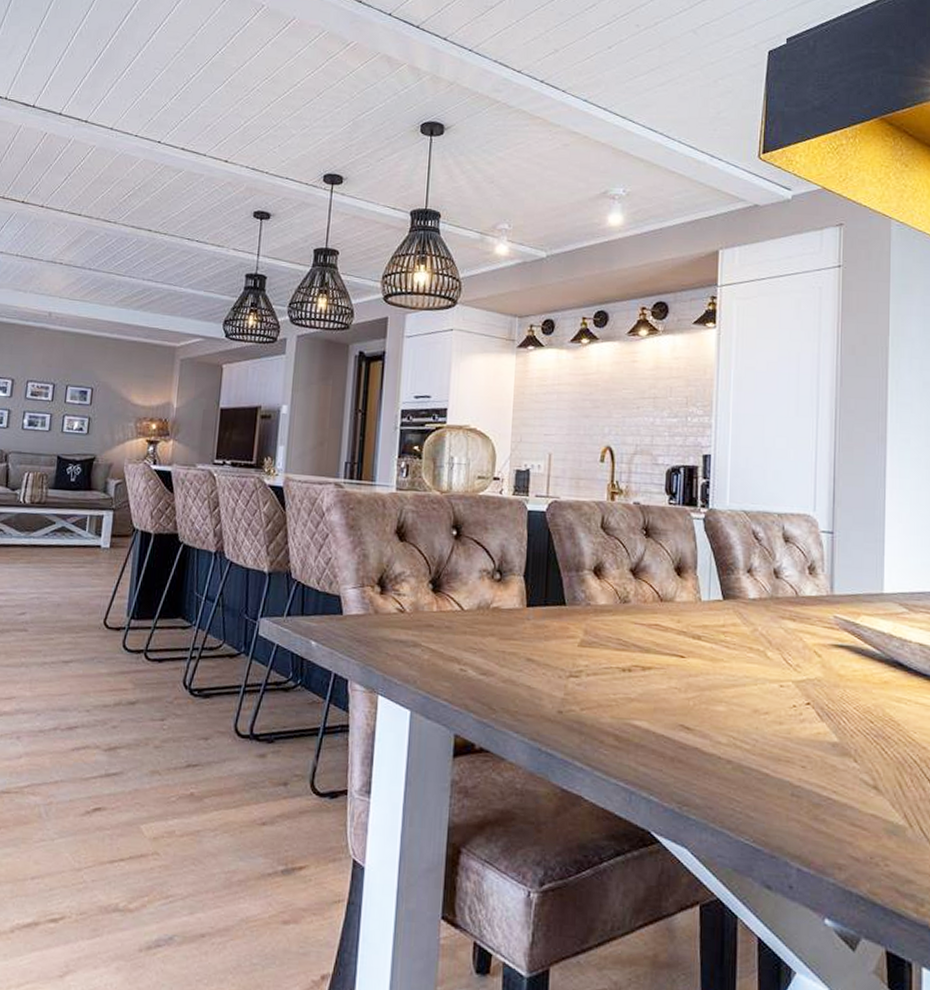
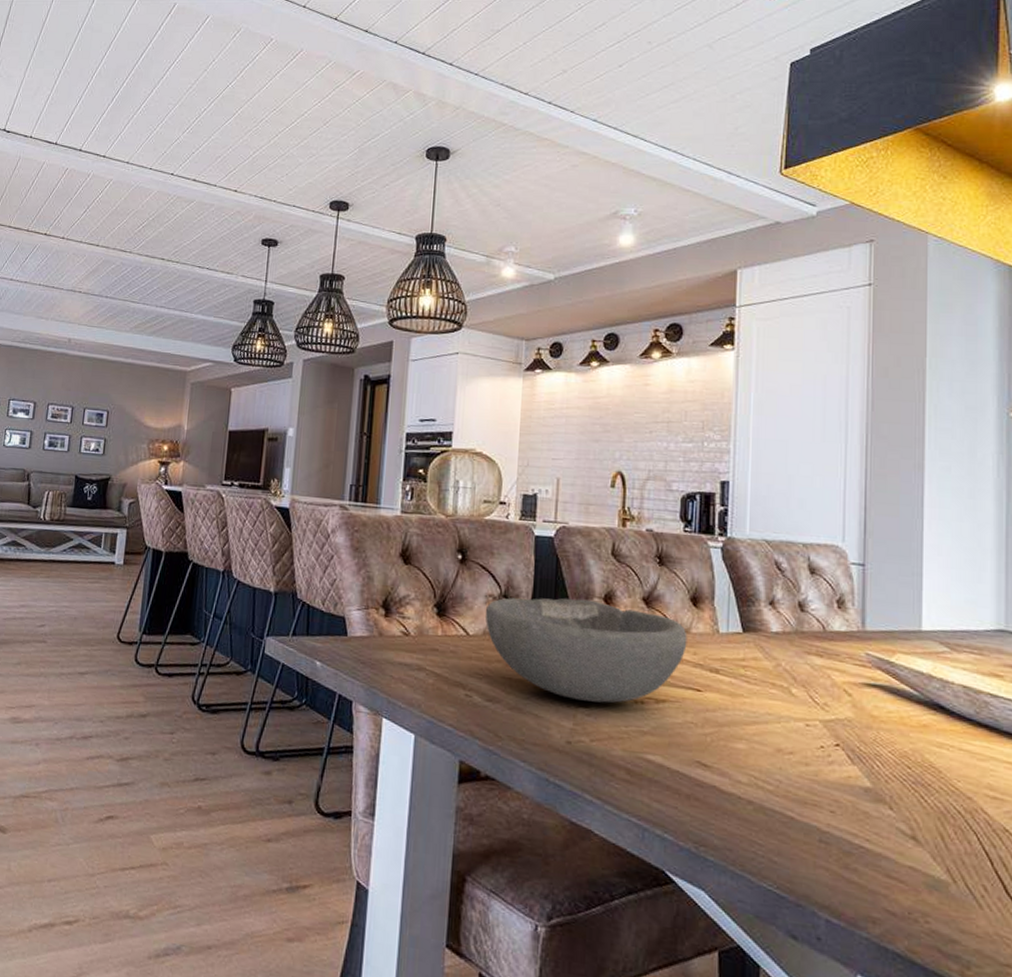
bowl: none [479,571,672,672] -> present [485,597,687,703]

